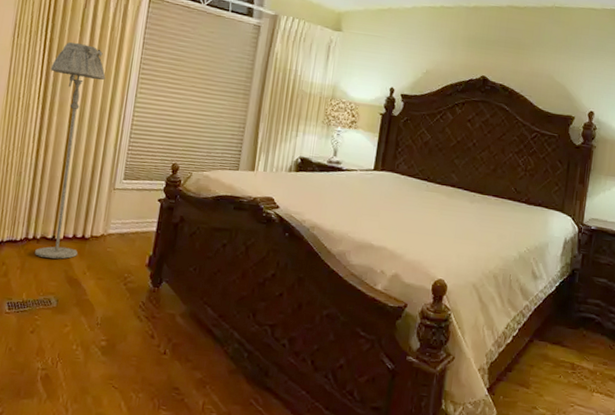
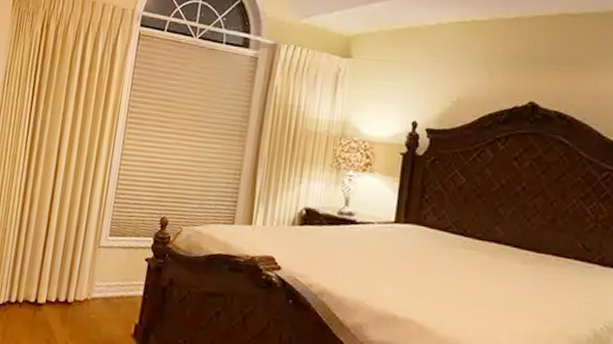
floor lamp: present [35,42,106,259] -> none [17,87,93,326]

